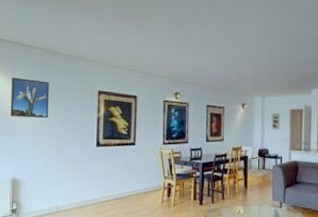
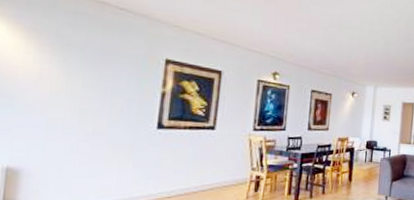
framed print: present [11,77,49,119] -> none [11,25,86,88]

